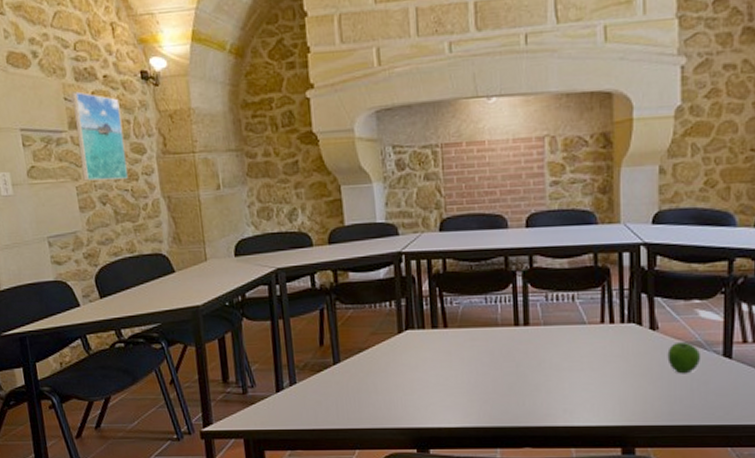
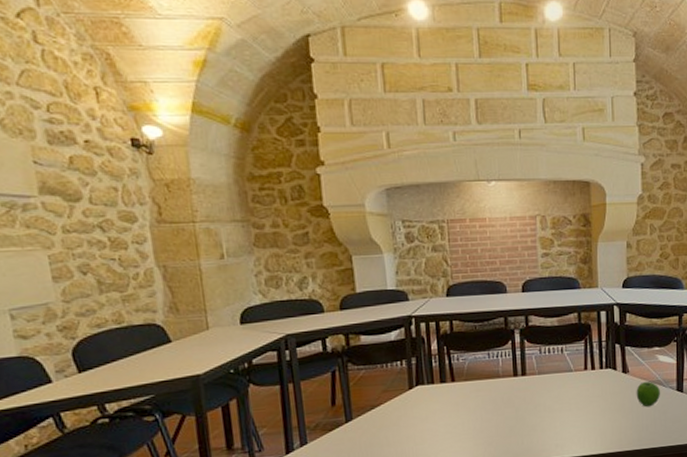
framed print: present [72,91,129,181] -> none [44,155,116,250]

